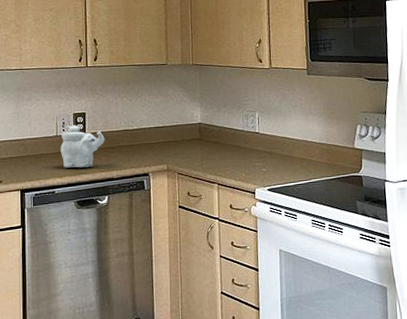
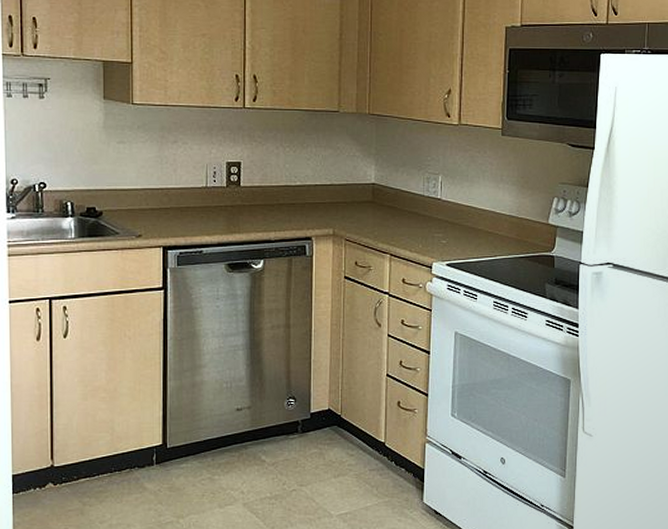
teapot: present [60,125,105,168] -> none [210,176,263,226]

